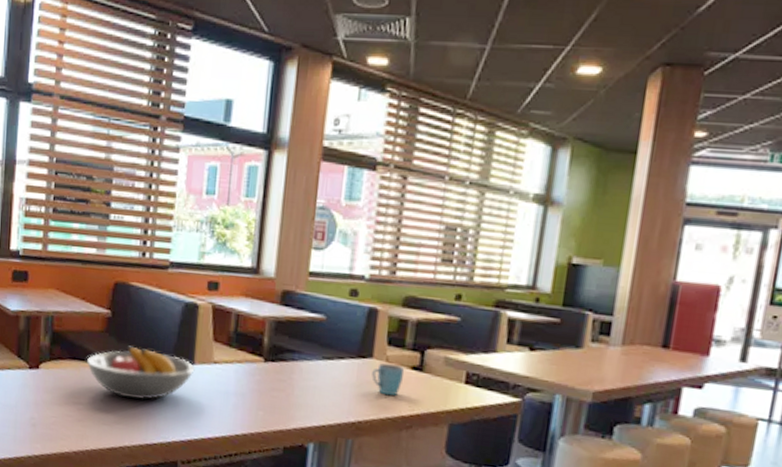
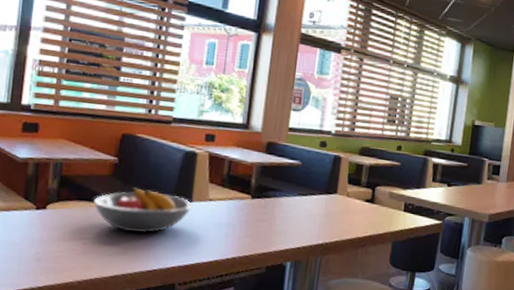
mug: present [372,363,405,396] -> none [336,197,361,223]

